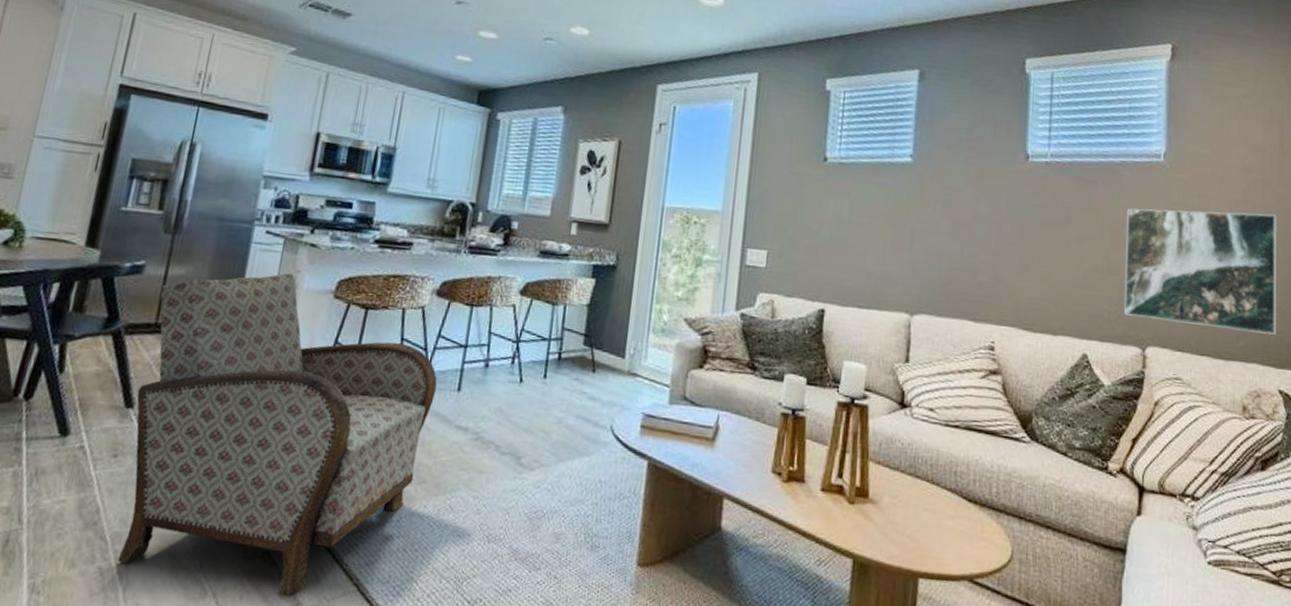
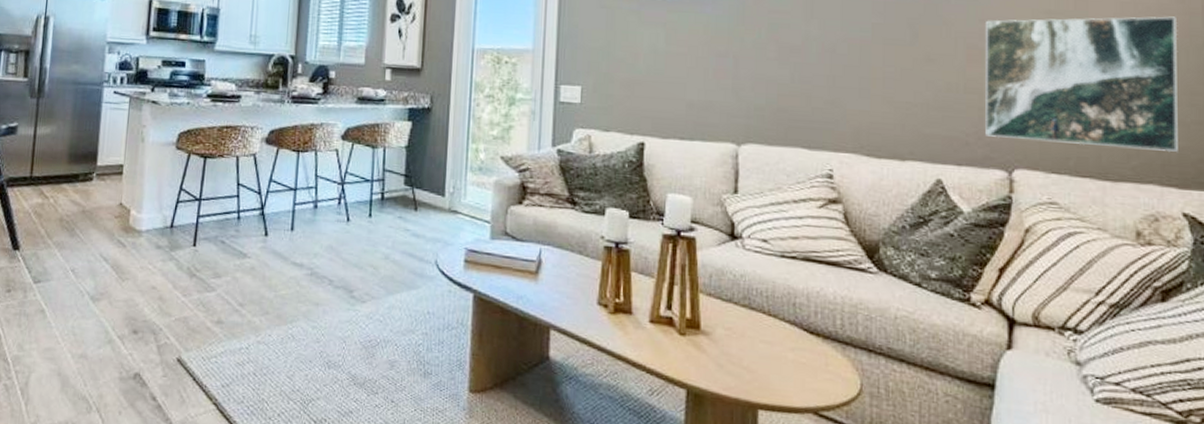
armchair: present [117,273,437,597] -> none [19,128,272,413]

